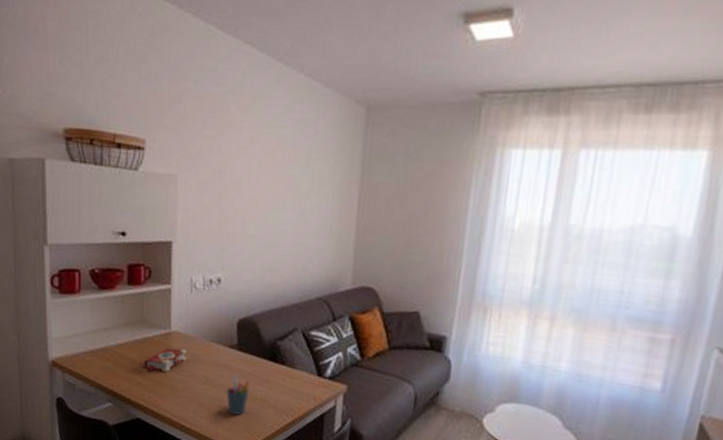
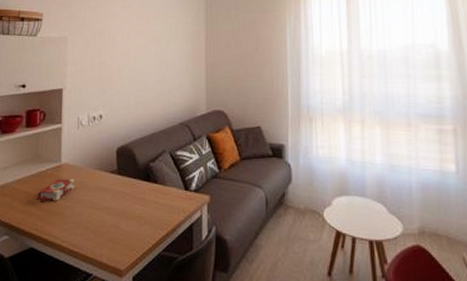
pen holder: present [226,375,250,415] -> none [109,197,128,234]

